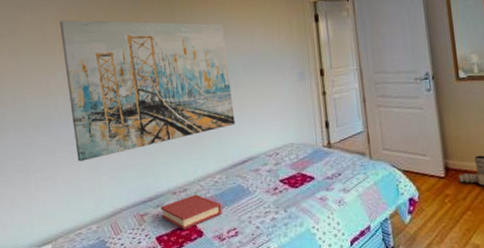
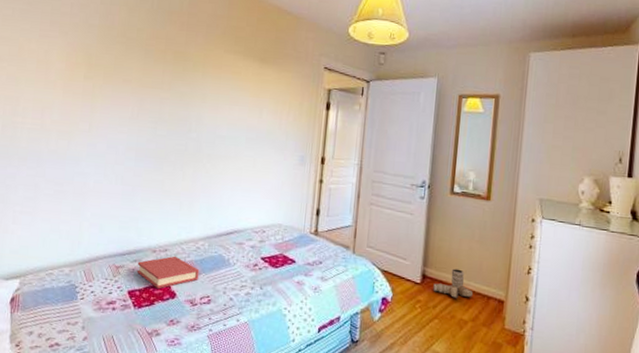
wall art: present [60,20,235,162] -> none [61,55,234,203]

